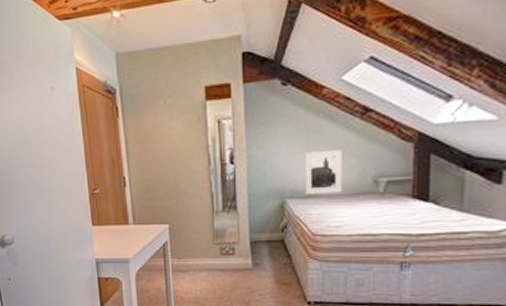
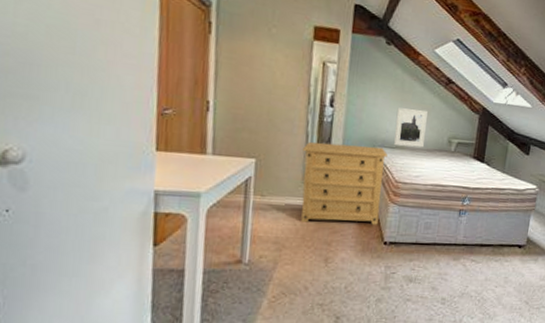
dresser: none [210,199,299,283] -> present [301,142,388,225]

